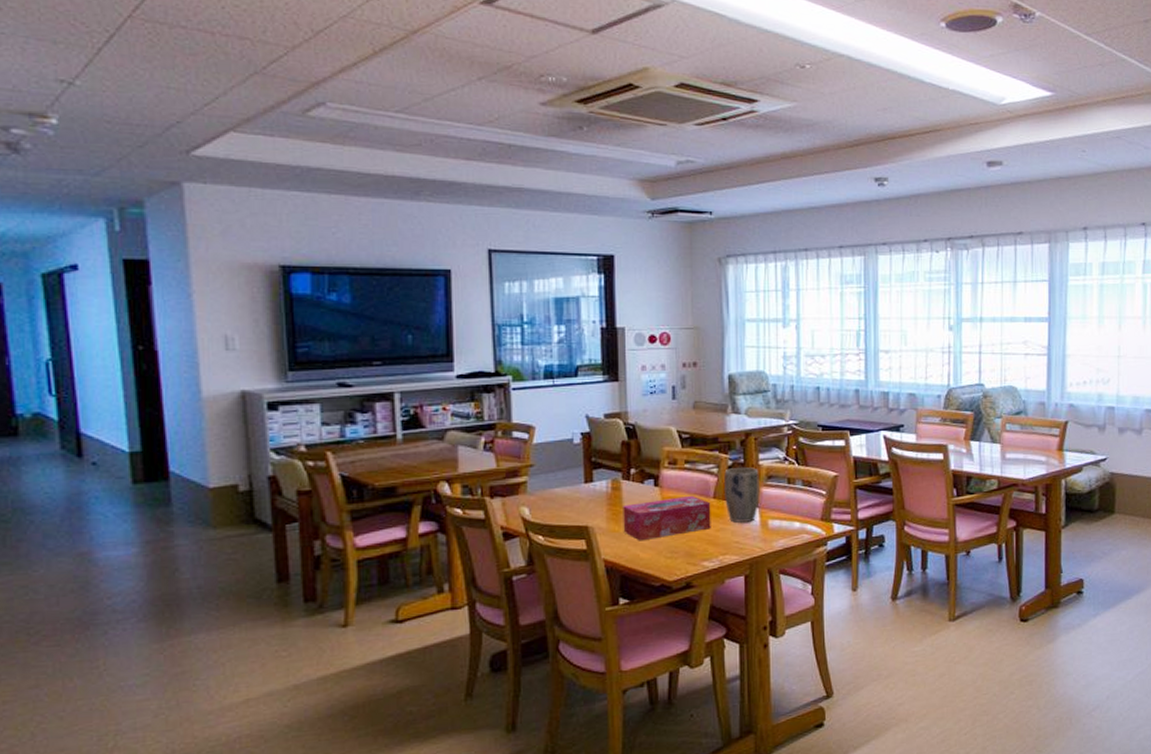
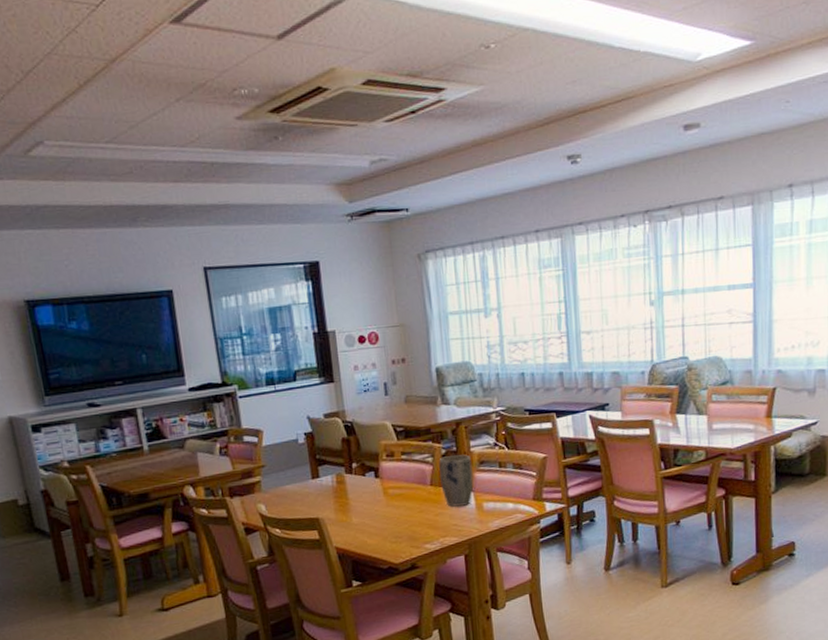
tissue box: present [623,495,711,541] -> none [348,484,430,529]

